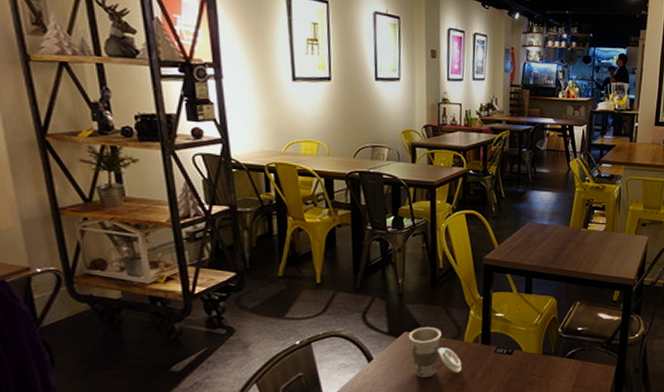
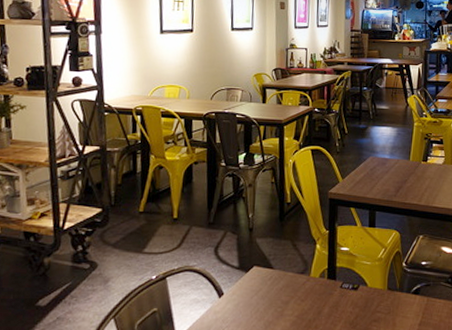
cup: present [408,326,462,378] -> none [257,261,309,314]

